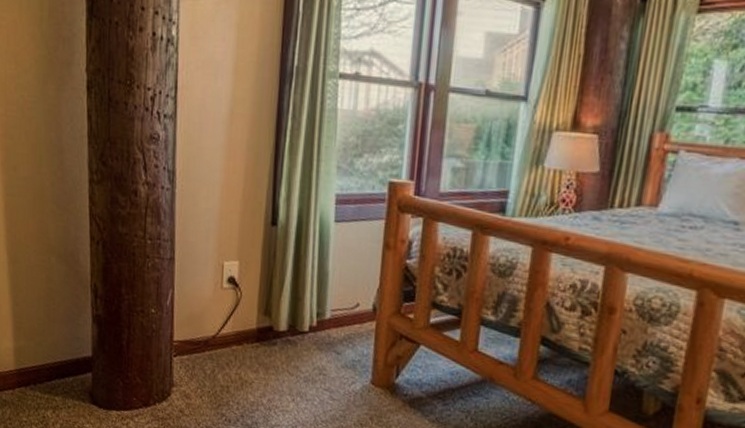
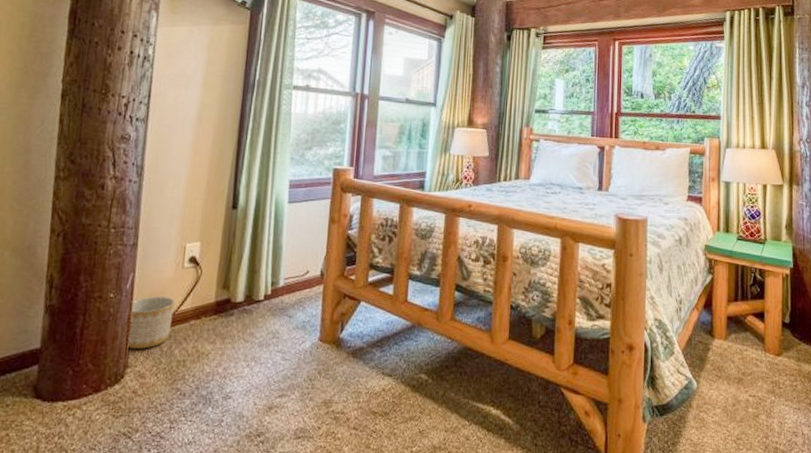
planter: none [170,316,215,370] -> present [126,296,175,349]

